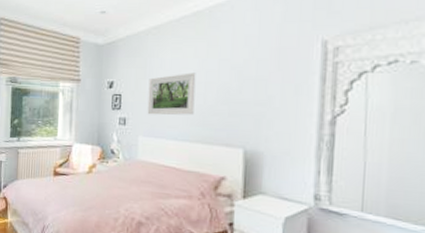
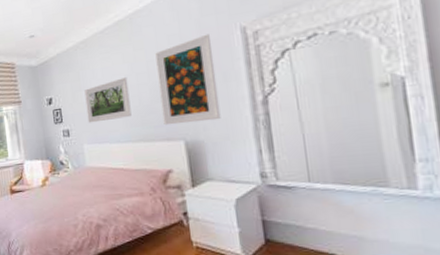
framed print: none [225,41,290,133] -> present [155,33,221,126]

